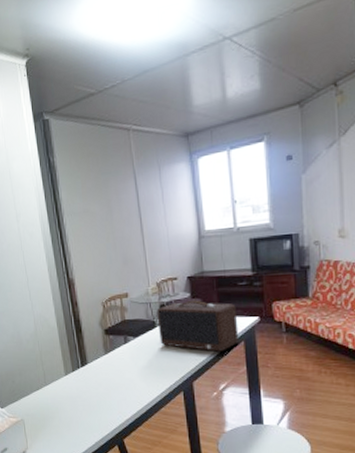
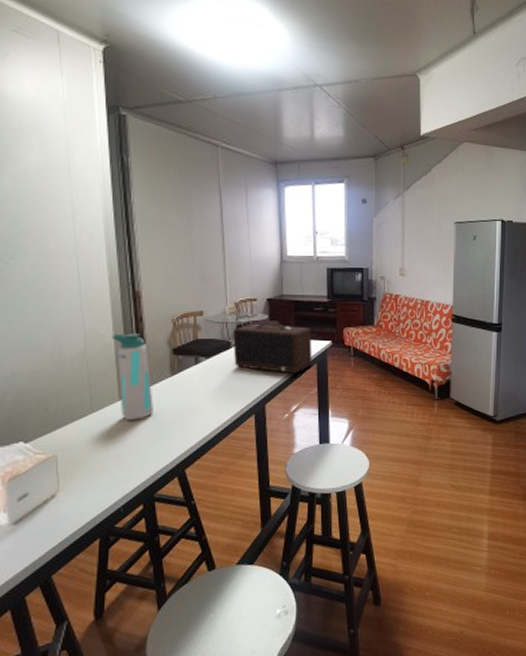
water bottle: none [54,316,93,393] -> present [111,333,154,420]

